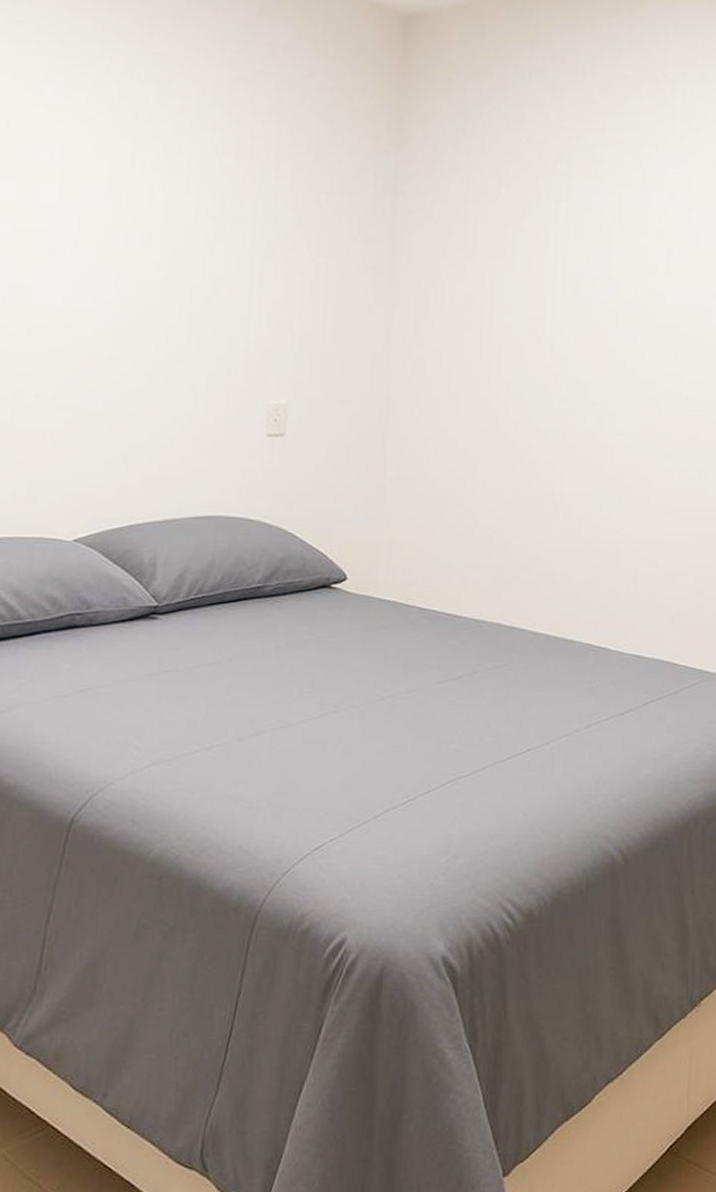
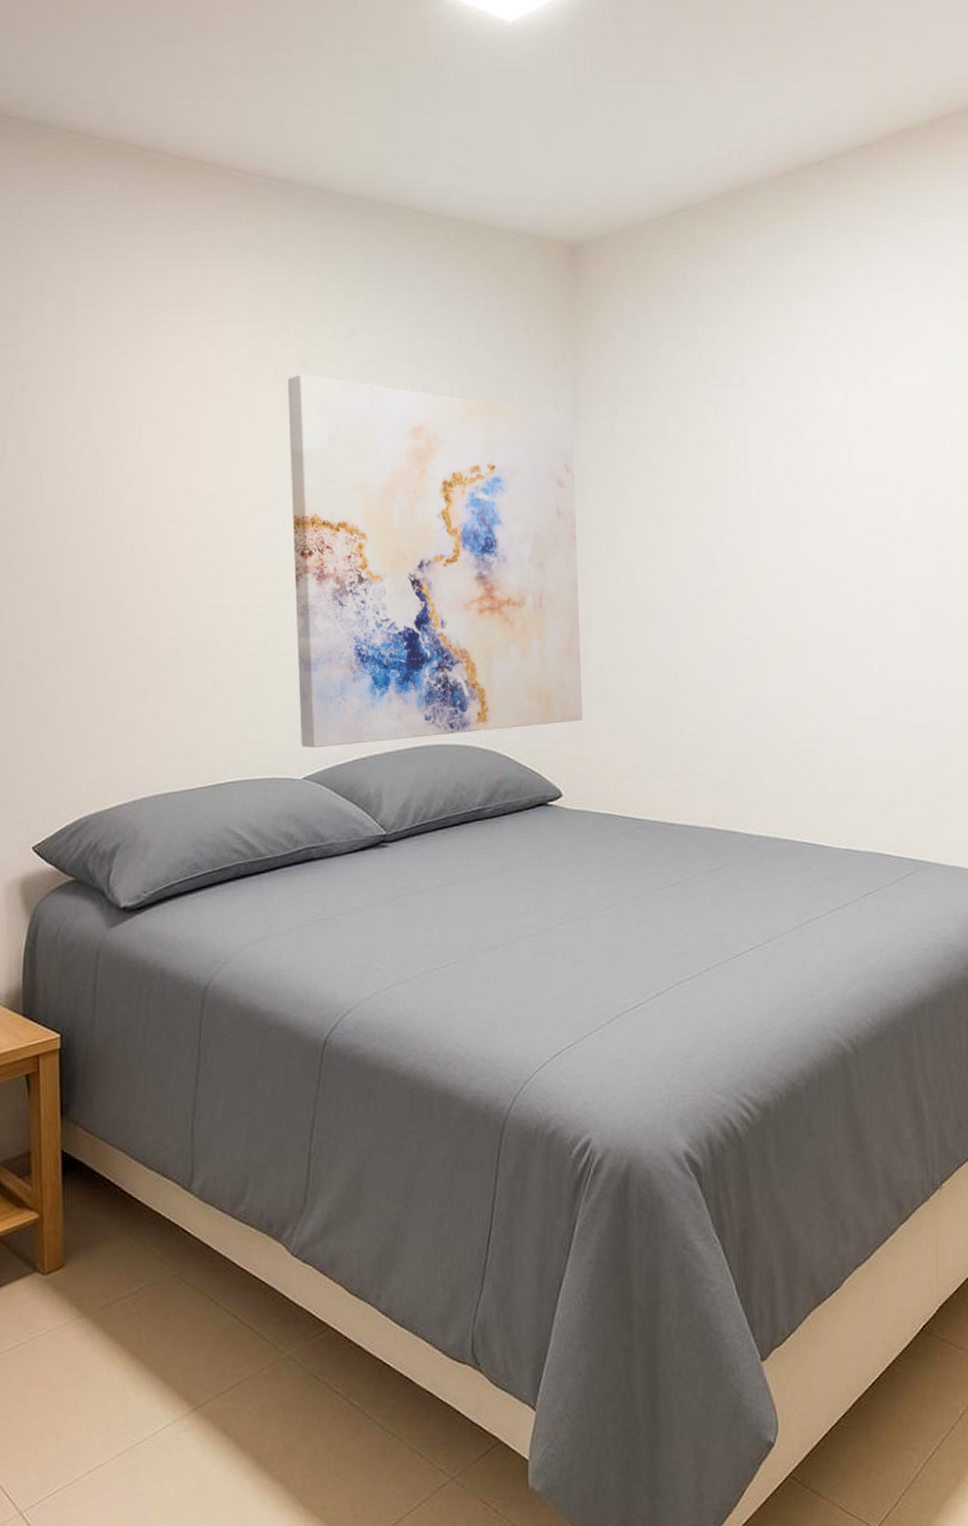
wall art: none [74,116,391,510] -> present [287,374,582,748]

